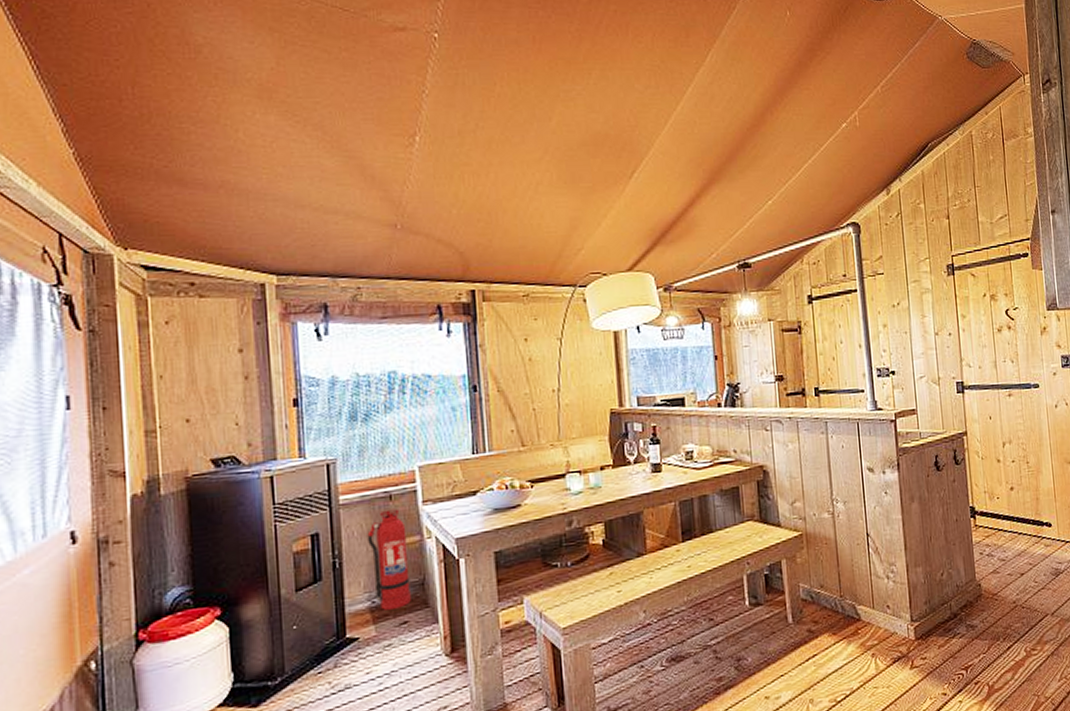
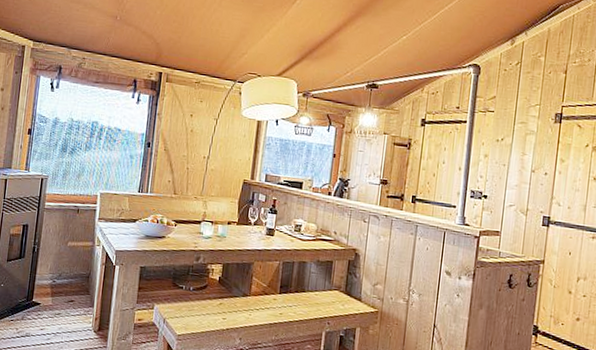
fire extinguisher: present [367,508,411,610] -> none [56,219,85,290]

